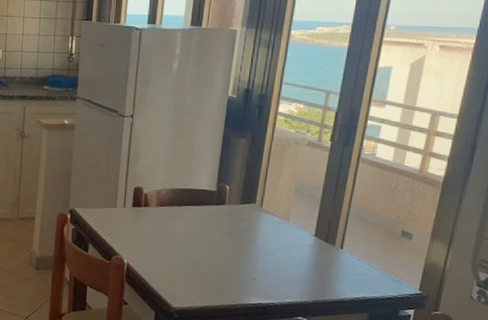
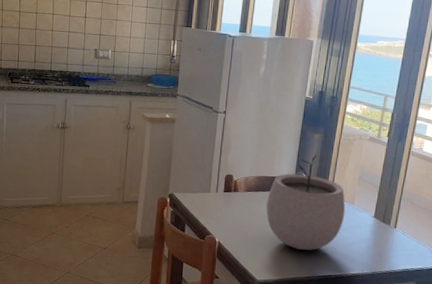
plant pot: none [183,163,279,274] -> present [266,155,346,250]

